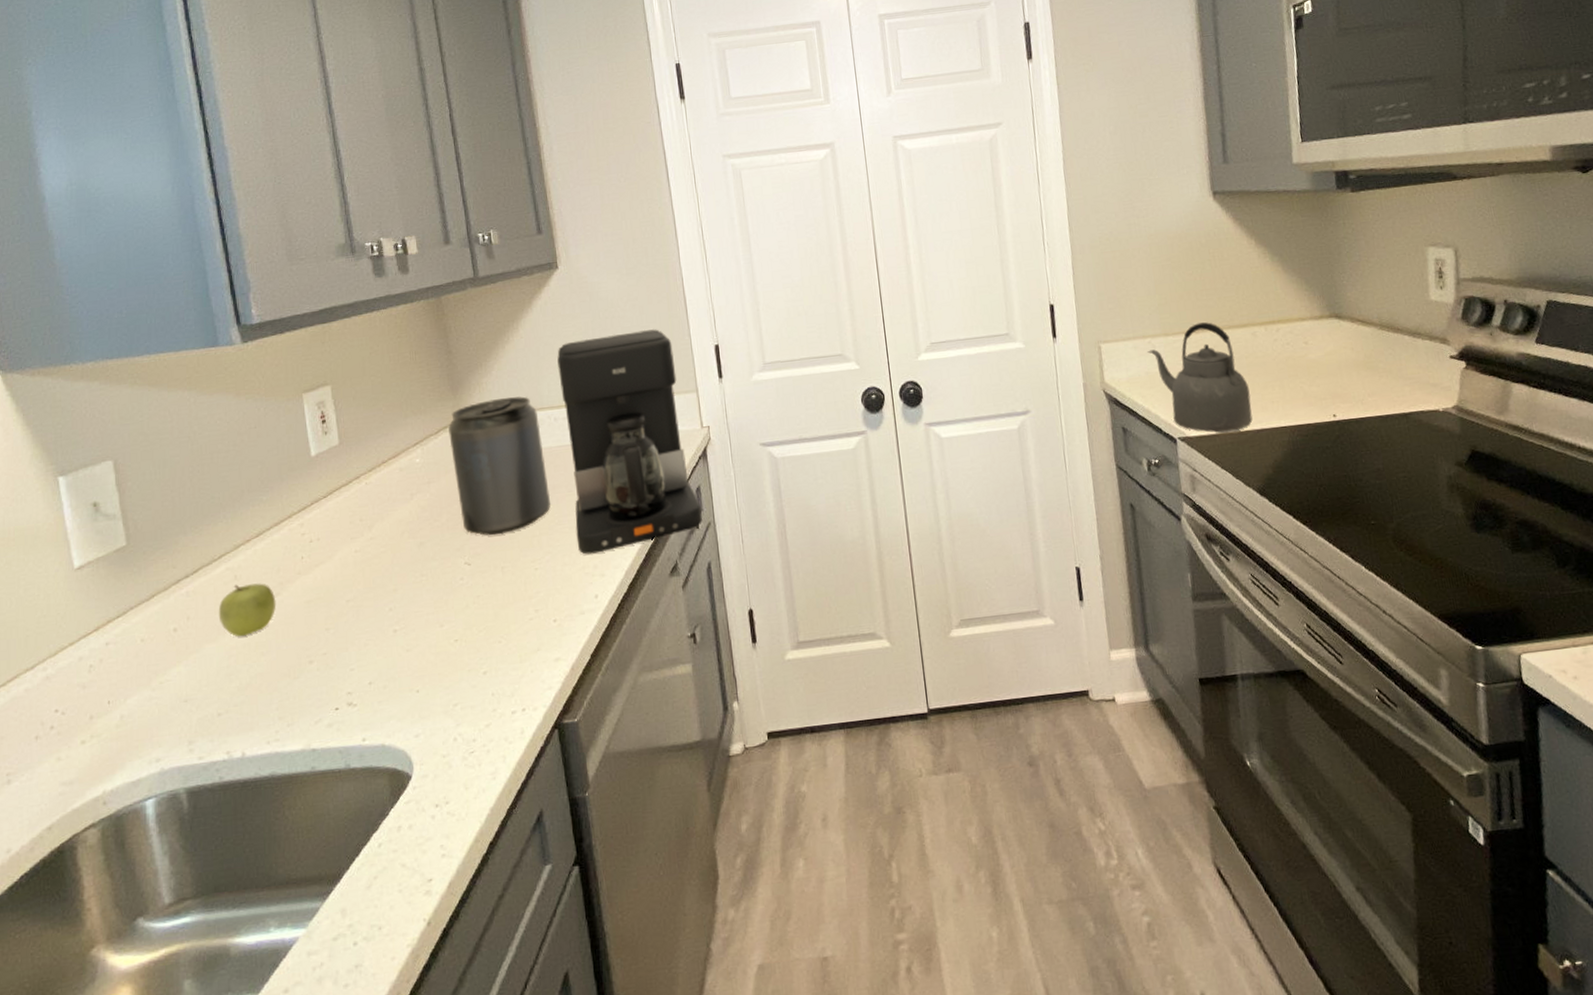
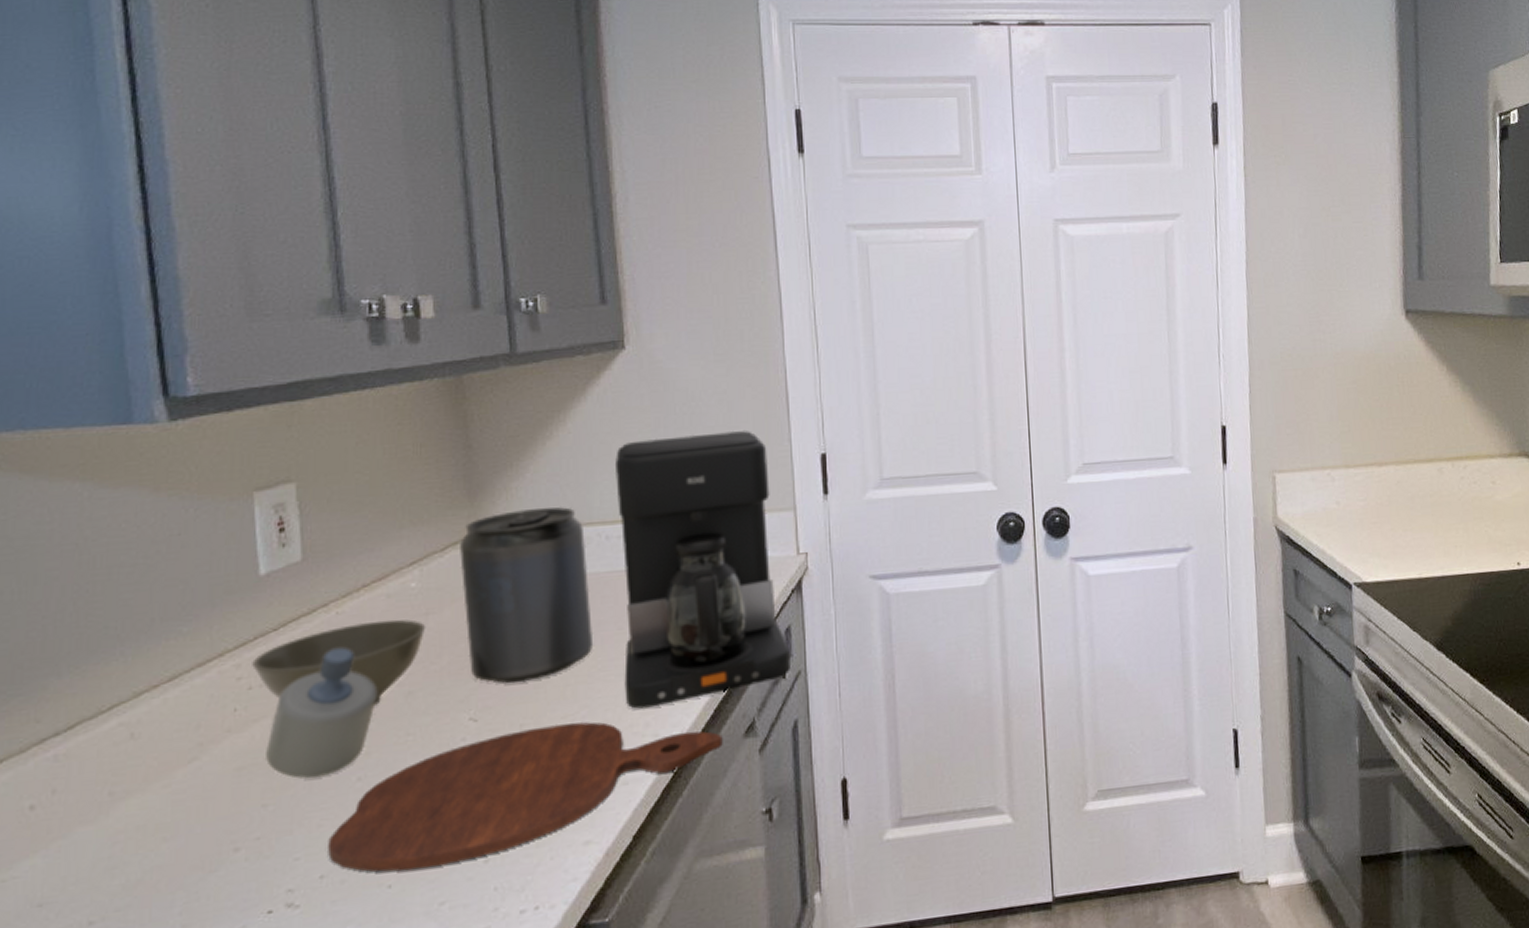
fruit: present [218,583,276,637] -> none [101,743,191,817]
bowl: none [311,487,429,553] -> present [252,619,426,705]
soap dispenser: none [325,510,399,609] -> present [266,648,378,779]
cutting board: none [373,565,654,680] -> present [328,722,723,872]
kettle: present [1147,322,1253,433] -> none [1326,454,1434,579]

